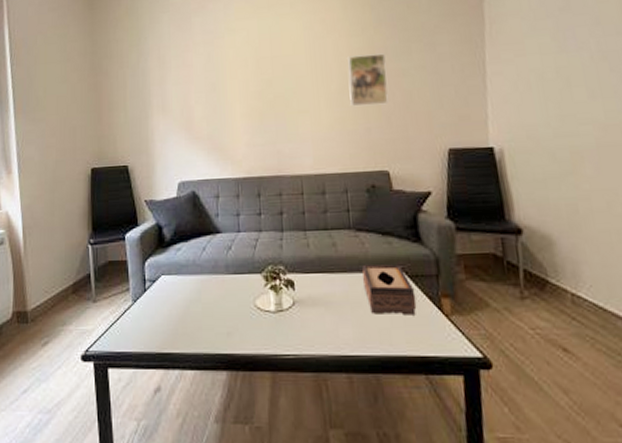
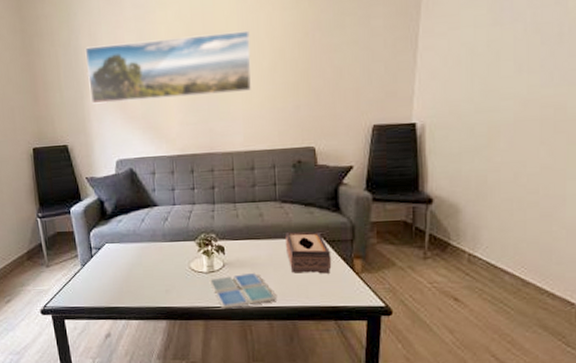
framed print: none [153,55,320,124] -> present [84,30,251,104]
drink coaster: none [277,312,355,358] -> present [209,272,276,309]
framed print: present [348,53,389,107] -> none [280,27,320,85]

